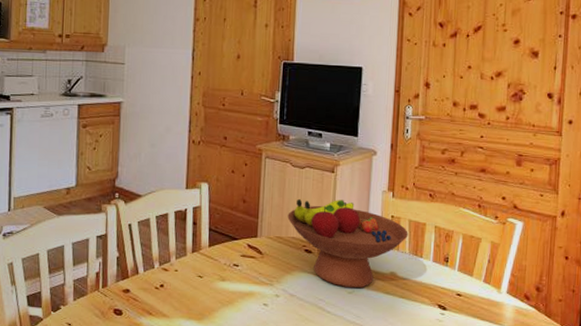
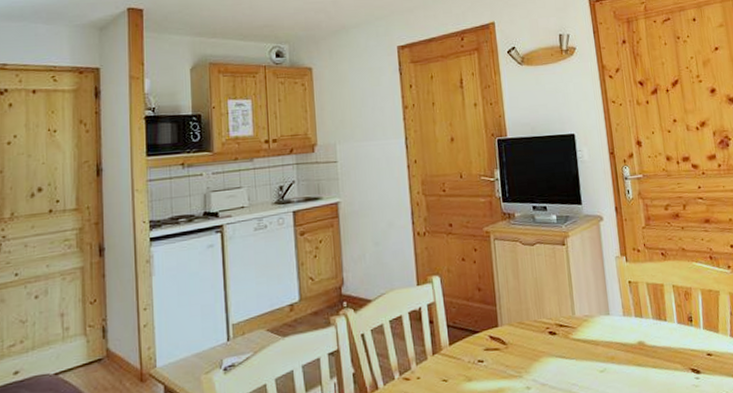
fruit bowl: present [287,199,408,289] -> none [525,272,649,367]

